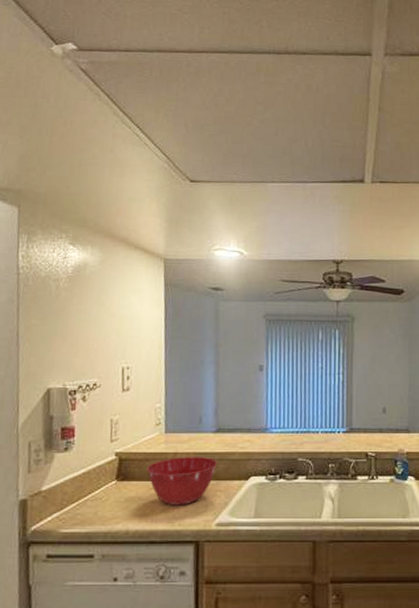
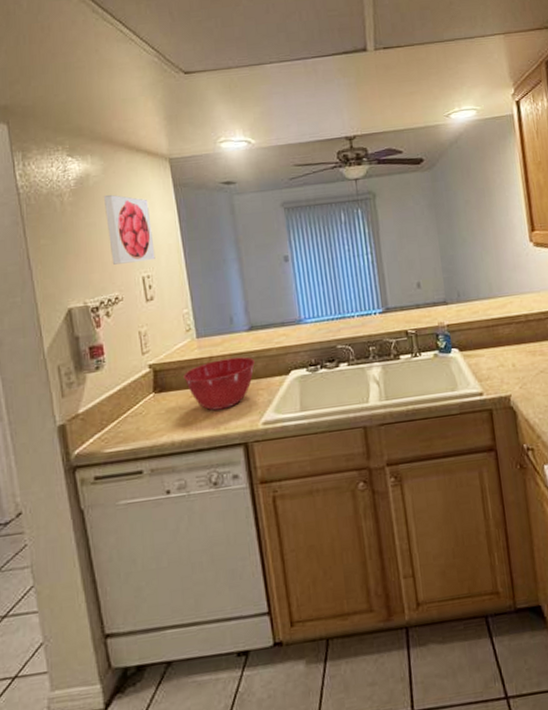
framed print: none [95,285,139,353] -> present [103,194,156,265]

